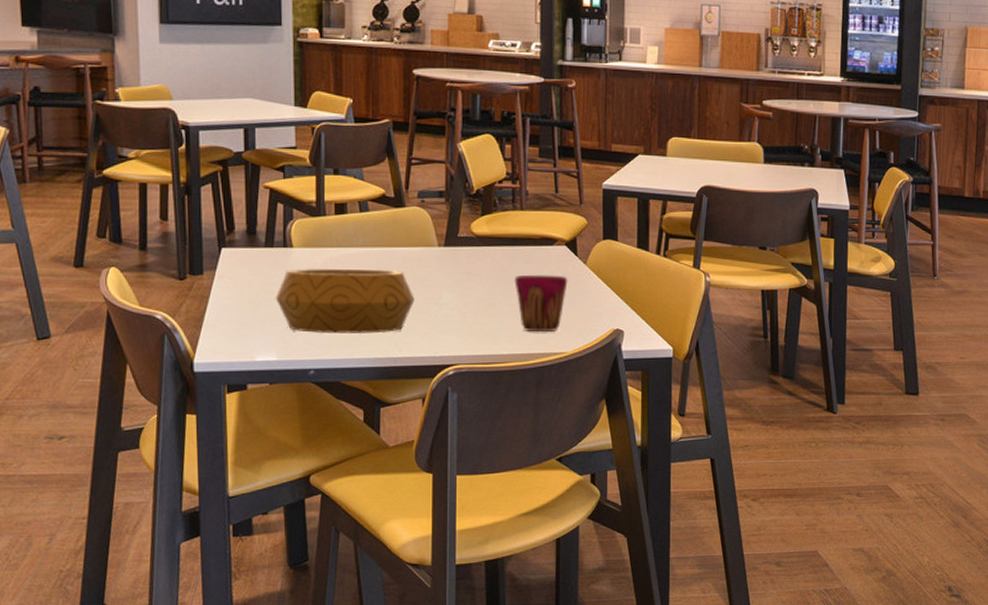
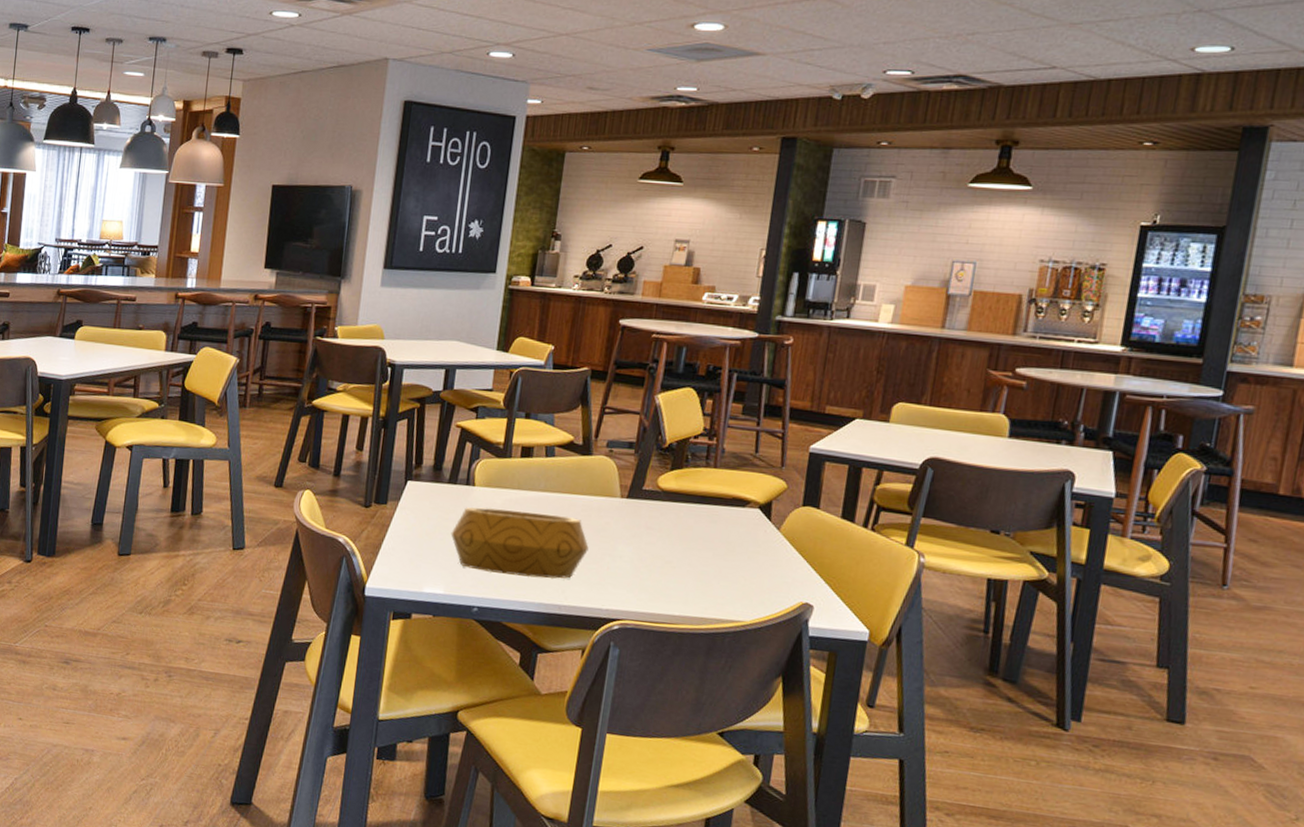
cup: present [514,274,568,333] -> none [696,535,757,598]

